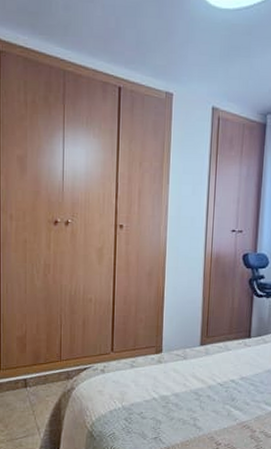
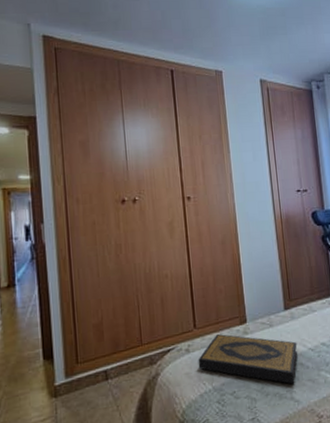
hardback book: none [111,359,208,413] -> present [198,333,298,385]

